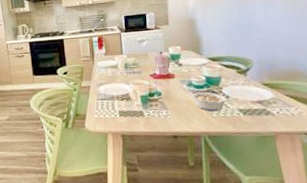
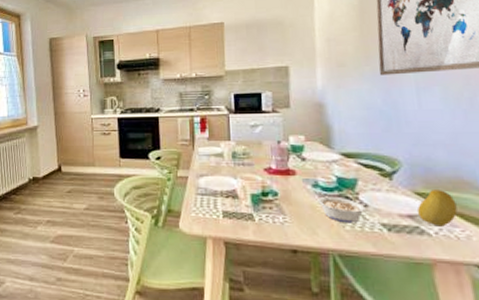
fruit: none [264,80,293,108] -> present [417,190,458,227]

